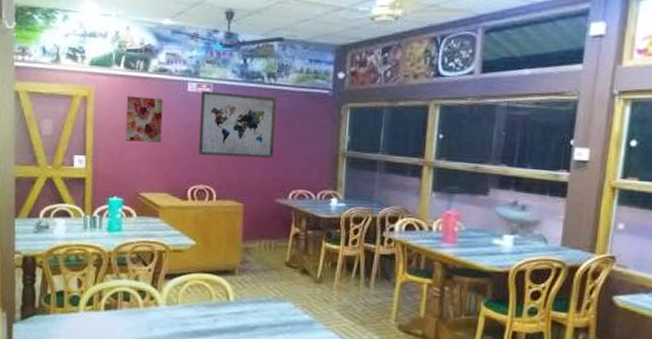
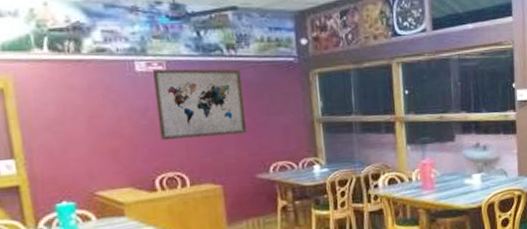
wall art: present [125,96,163,143] -> none [58,82,113,136]

